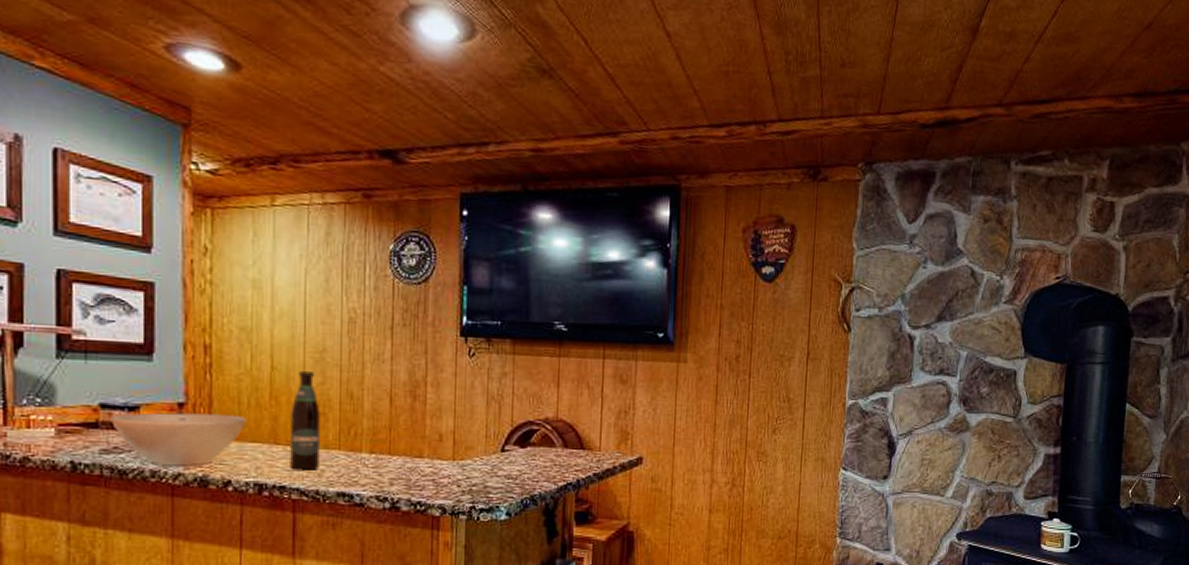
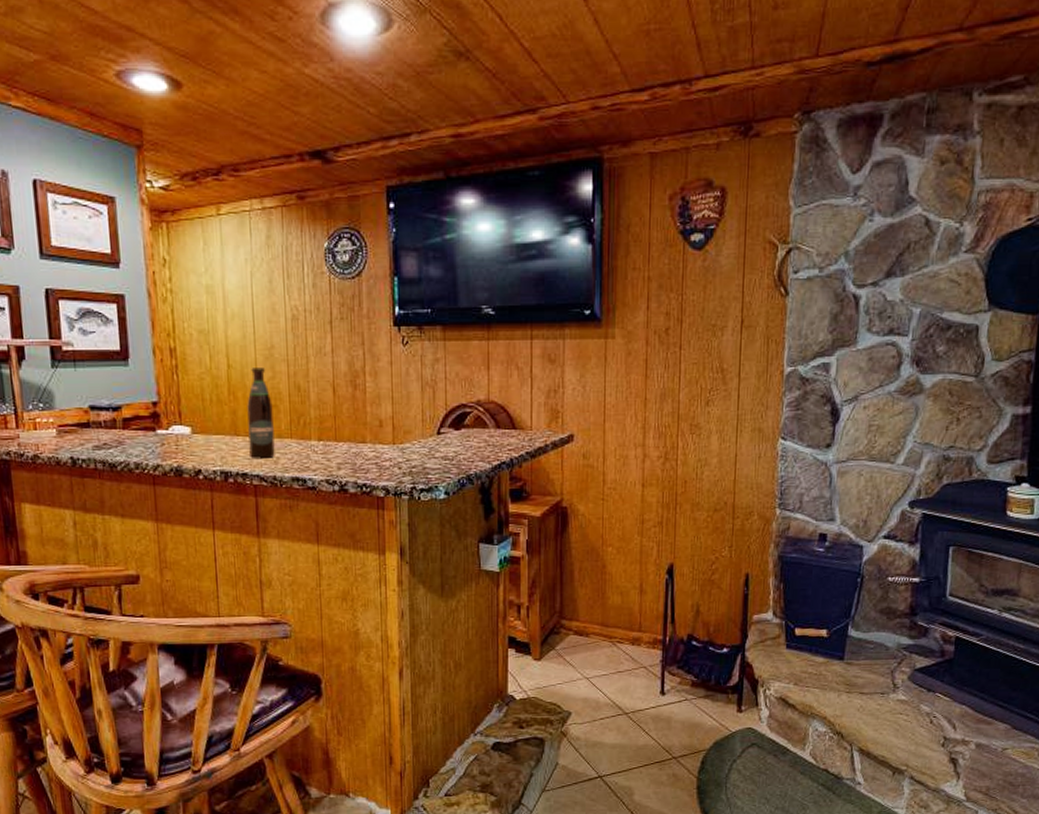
bowl: present [112,412,248,466] -> none [100,410,212,459]

